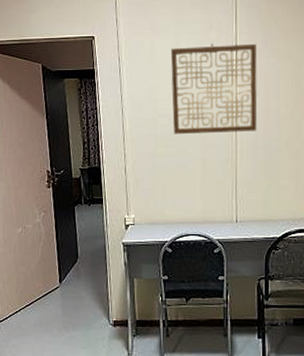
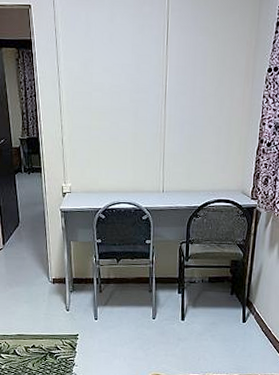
wall art: present [170,43,257,135] -> none [105,18,187,109]

